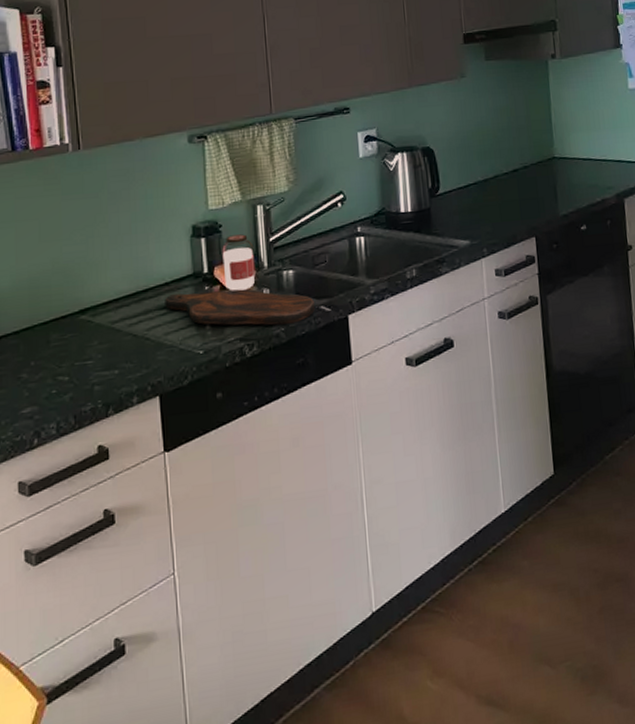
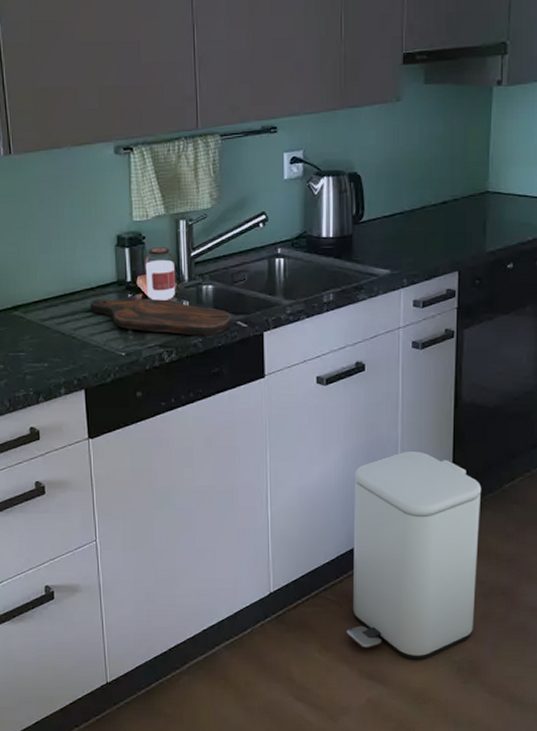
pedal bin: none [452,428,593,675] -> present [345,450,482,660]

